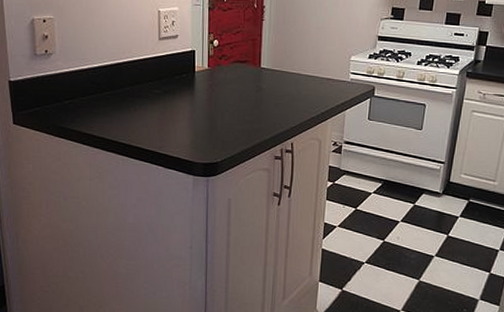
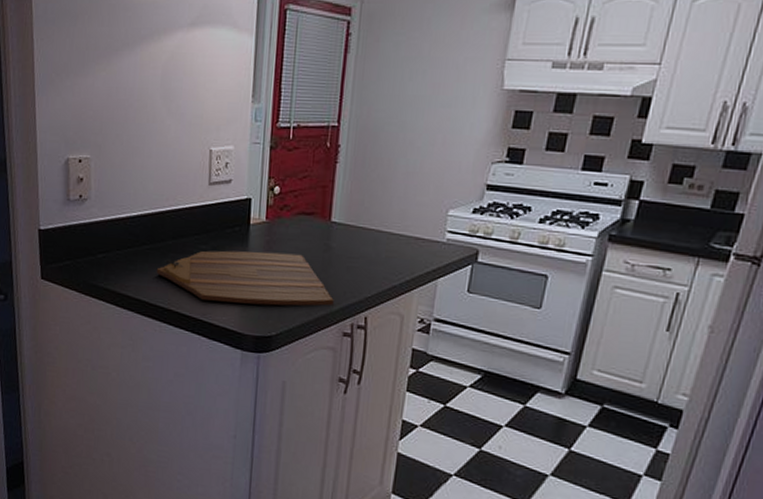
cutting board: none [117,93,266,138] -> present [156,250,334,306]

